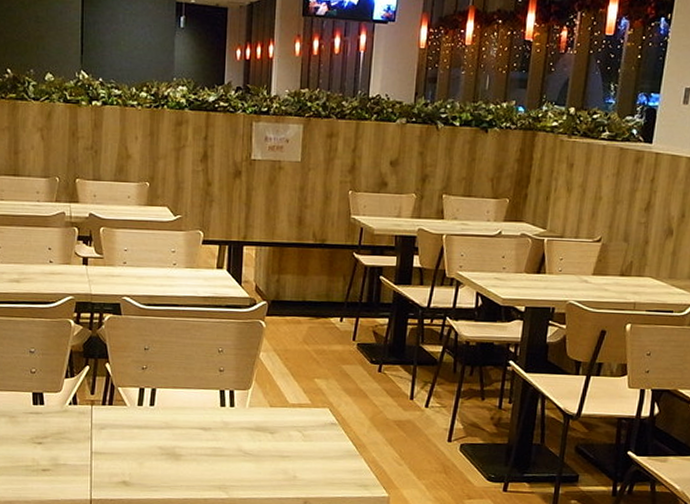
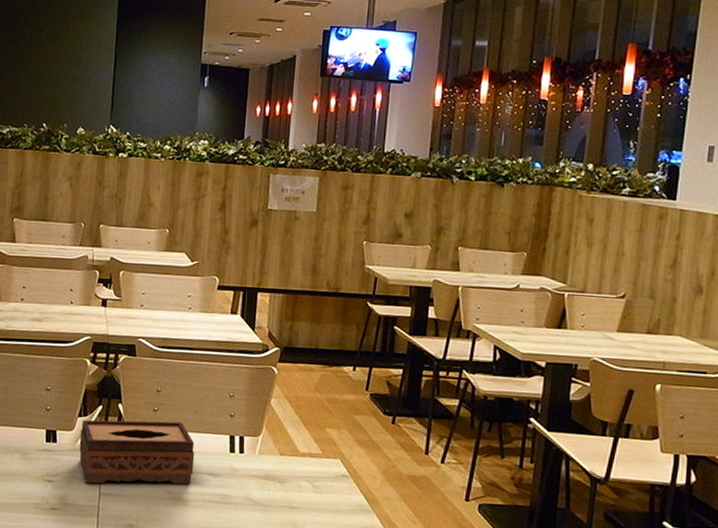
tissue box: none [67,378,186,444] -> present [79,419,195,485]

